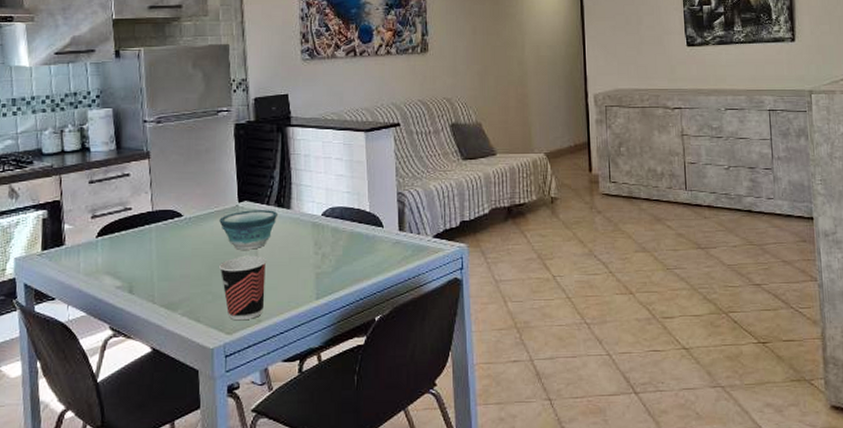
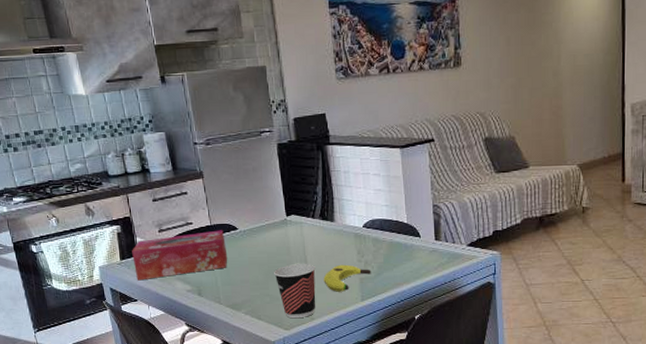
tissue box: none [56,217,168,275] -> present [132,230,228,281]
bowl: present [219,210,277,250] -> none [270,223,322,258]
banana: none [275,257,329,289] -> present [323,264,372,292]

